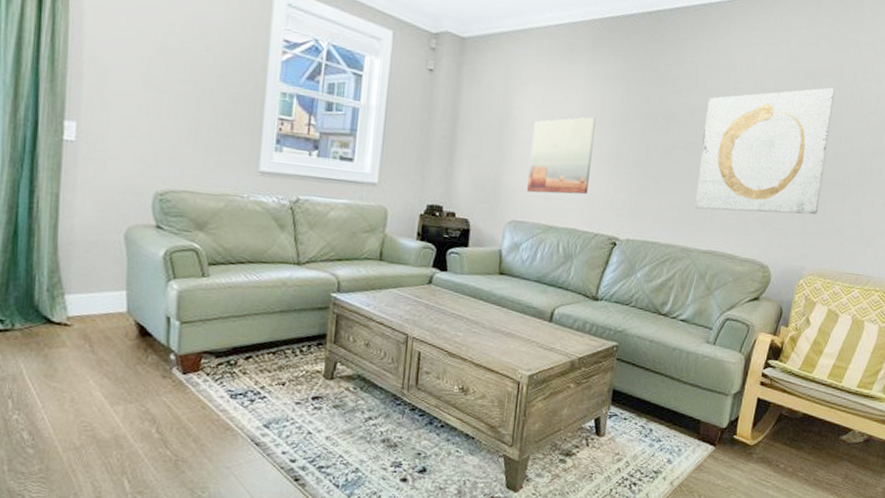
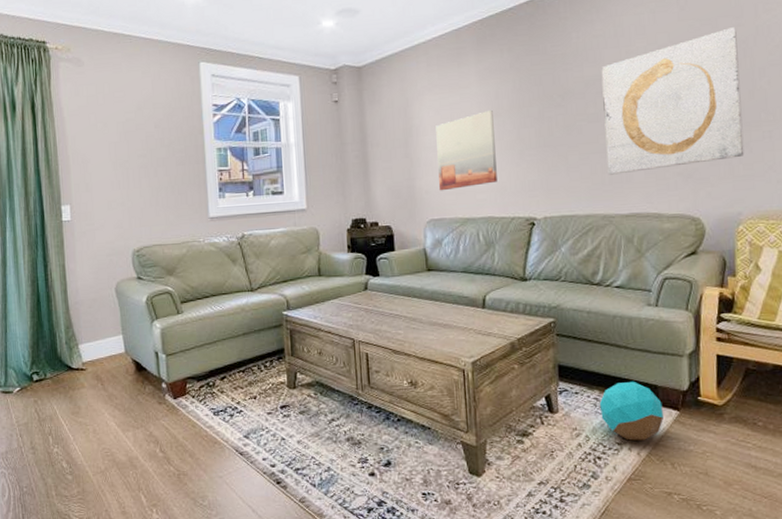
ball: none [644,413,702,471] -> present [599,381,665,441]

